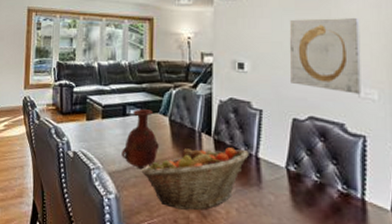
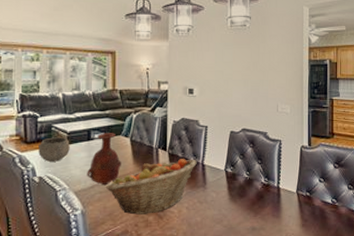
bowl: none [73,109,105,137] -> present [38,137,70,162]
wall art: present [290,17,361,94] -> none [229,50,279,109]

